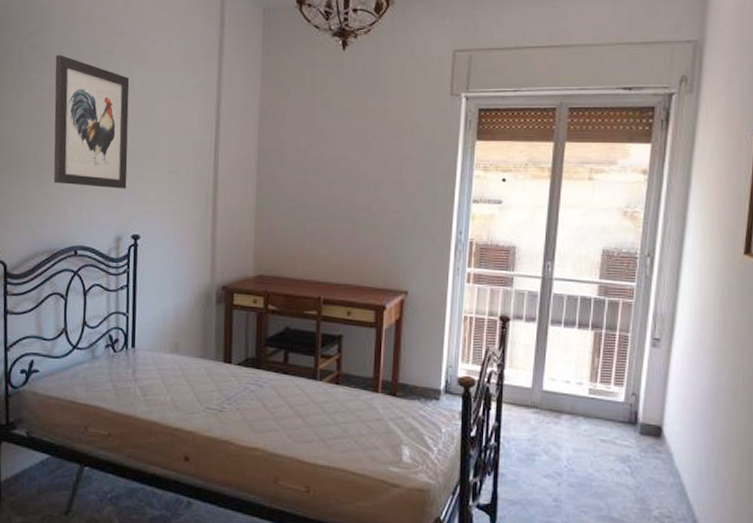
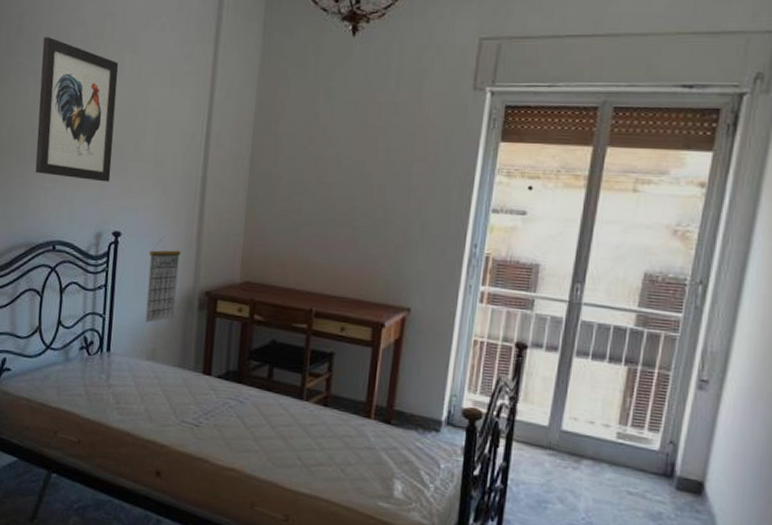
calendar: none [167,237,198,318] -> present [145,236,181,322]

